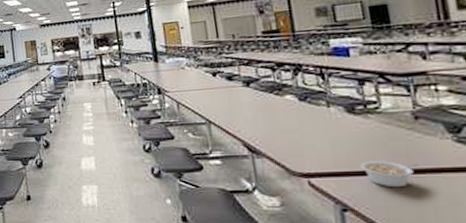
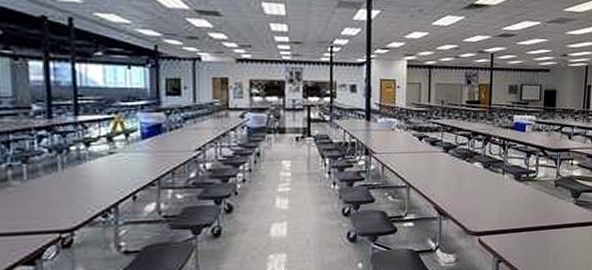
legume: present [360,161,420,188] -> none [516,220,552,241]

